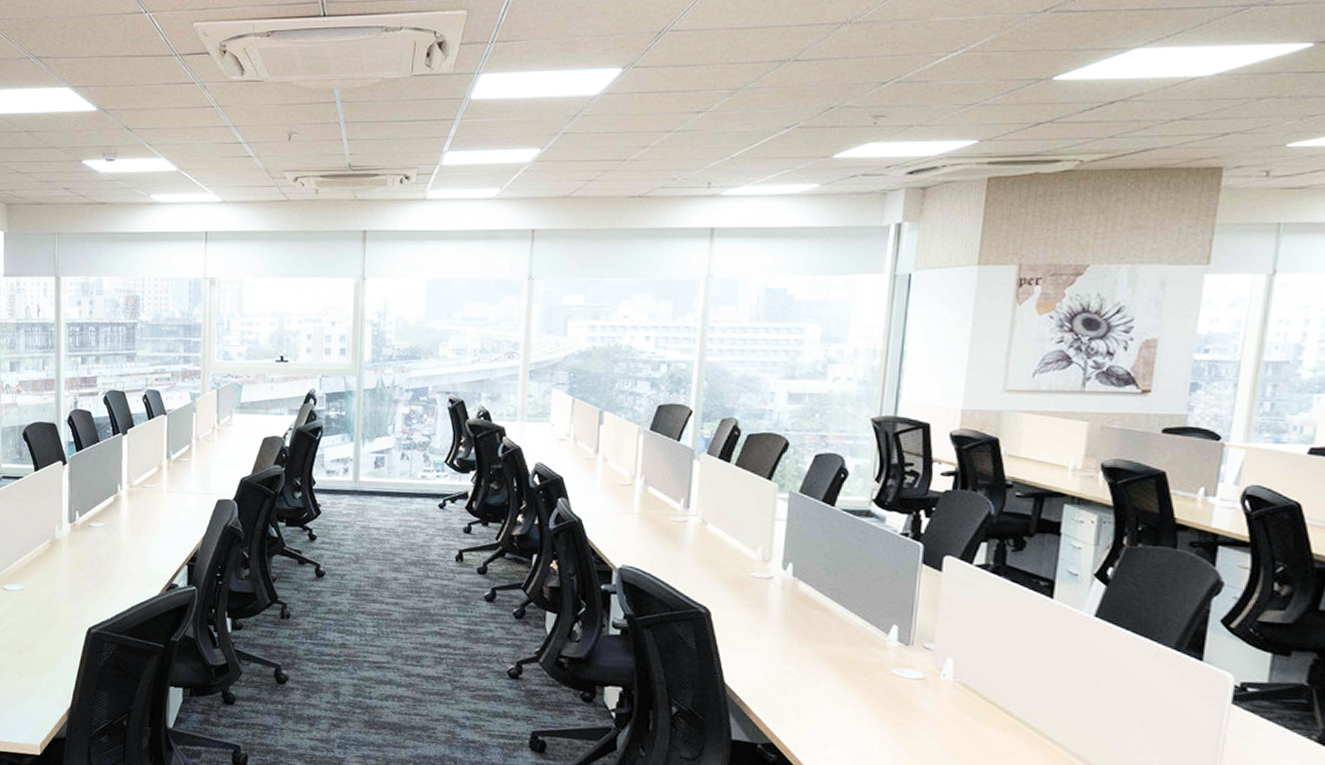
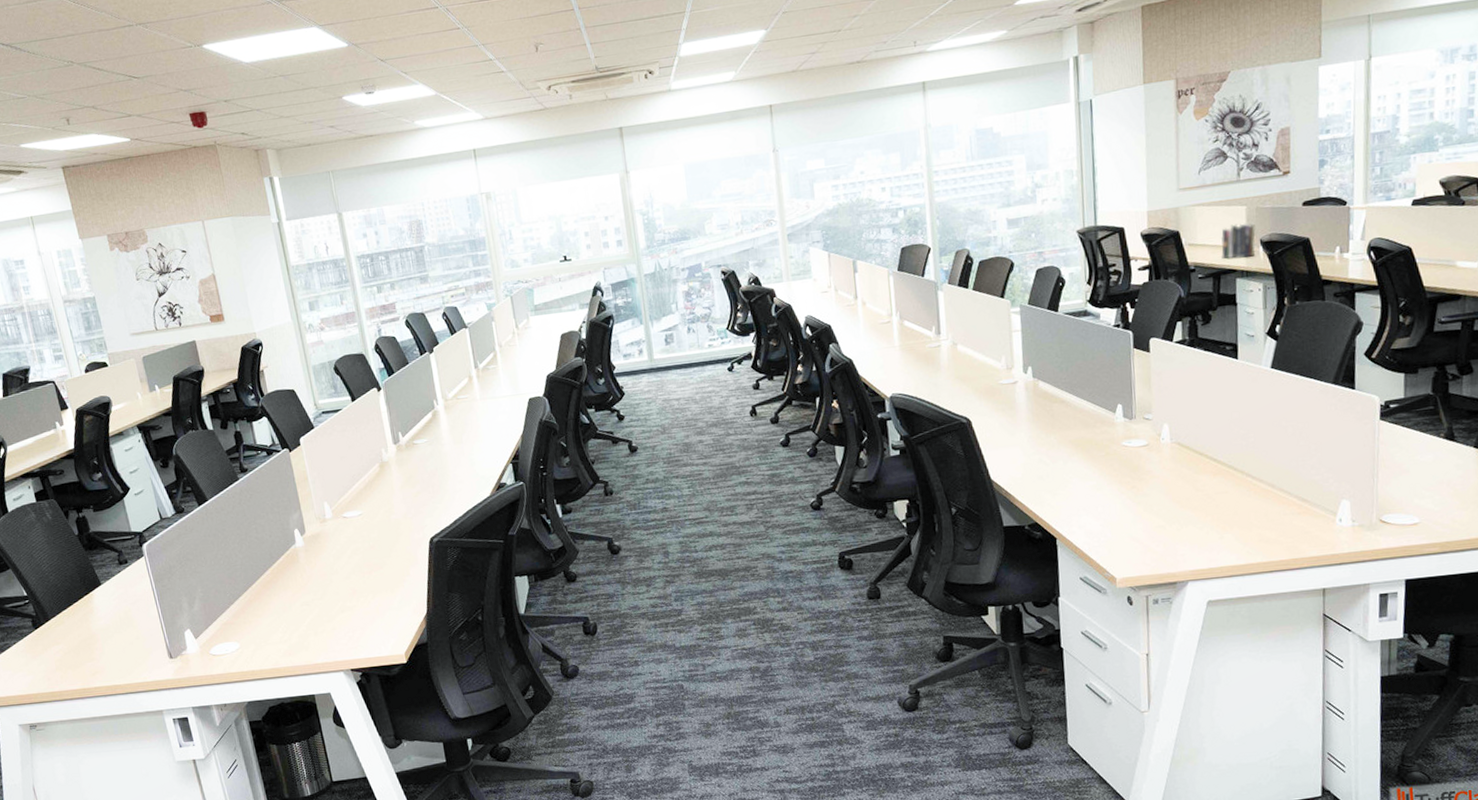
books: none [1049,441,1097,483] -> present [1220,222,1256,259]

